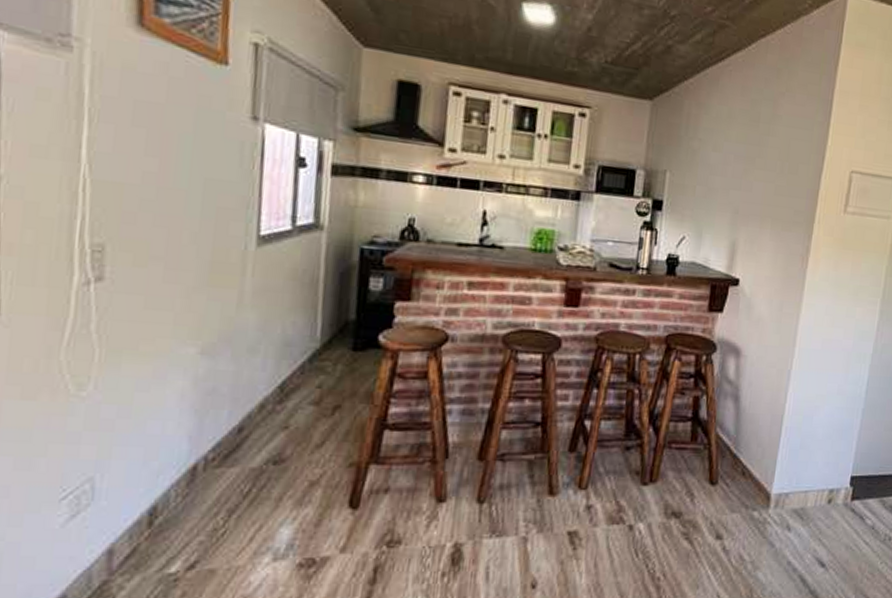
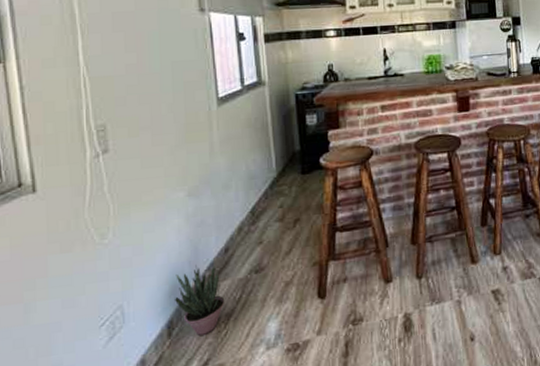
potted plant: none [163,441,229,532] -> present [175,264,225,337]

